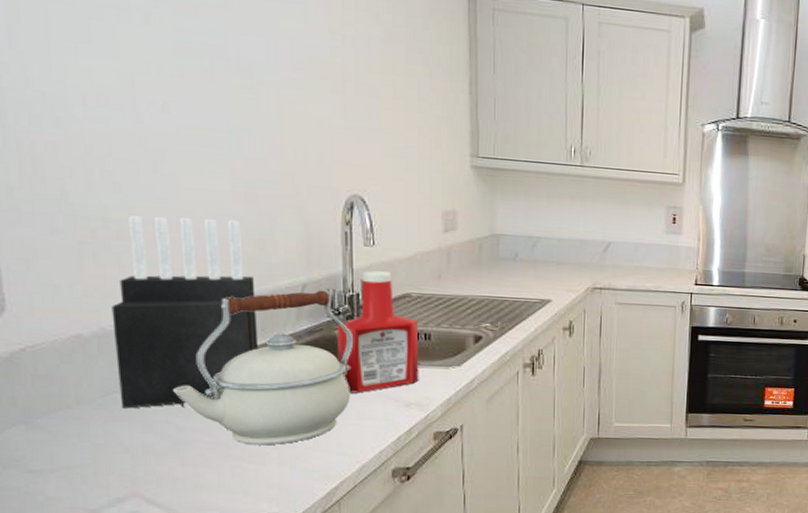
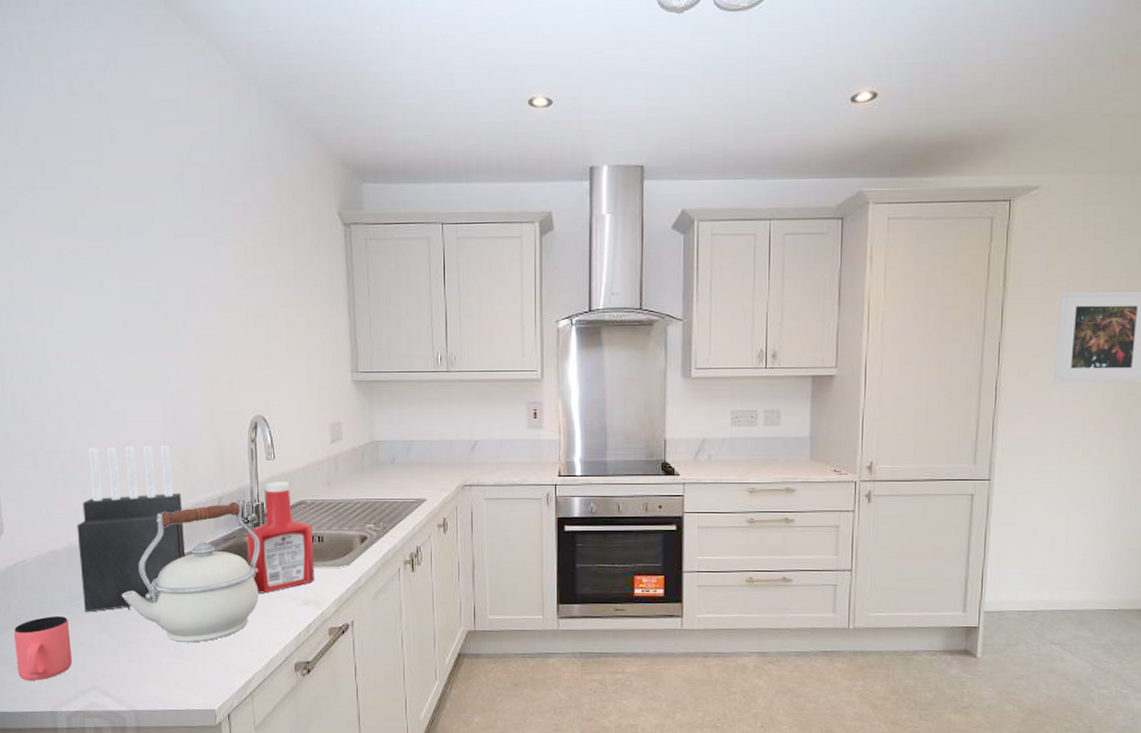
cup: none [21,412,105,487] -> present [14,616,73,681]

